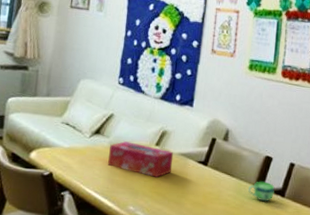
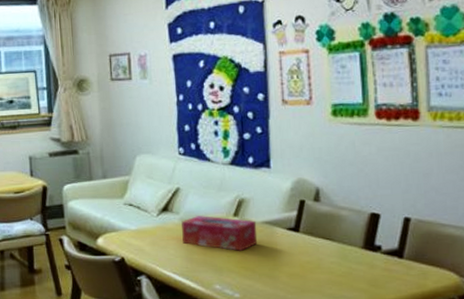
cup: present [248,181,275,202] -> none [355,242,389,266]

